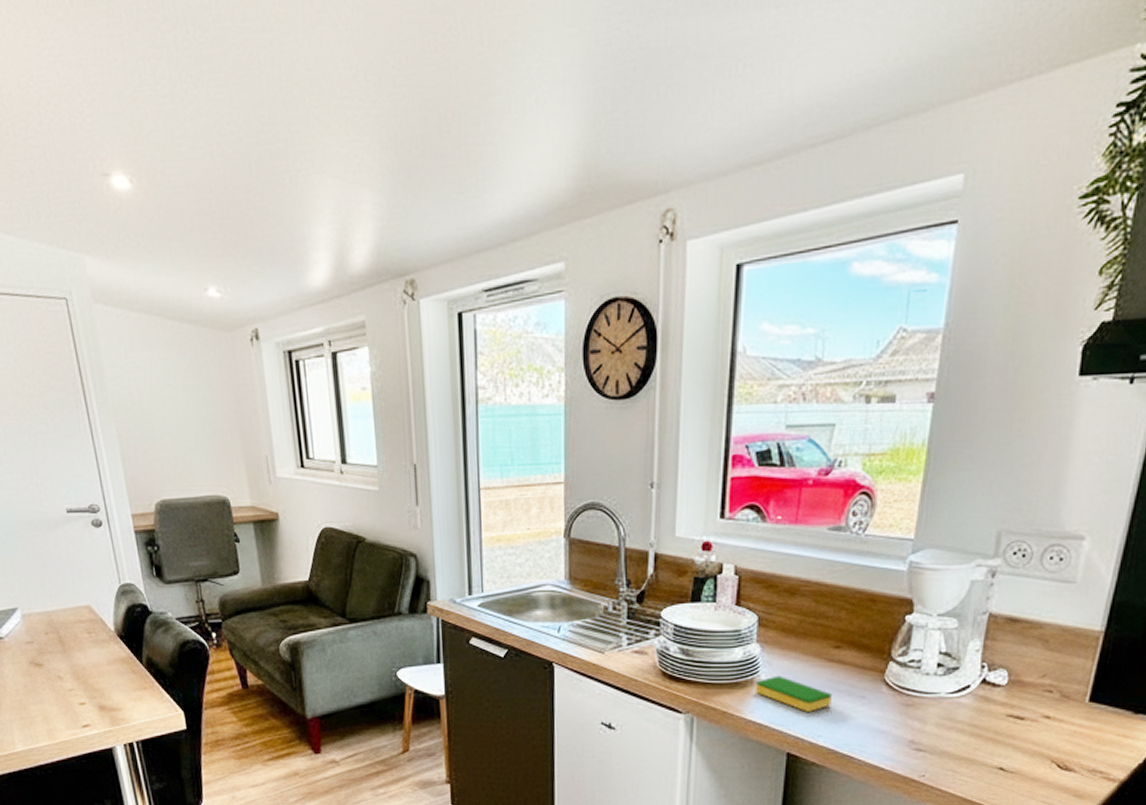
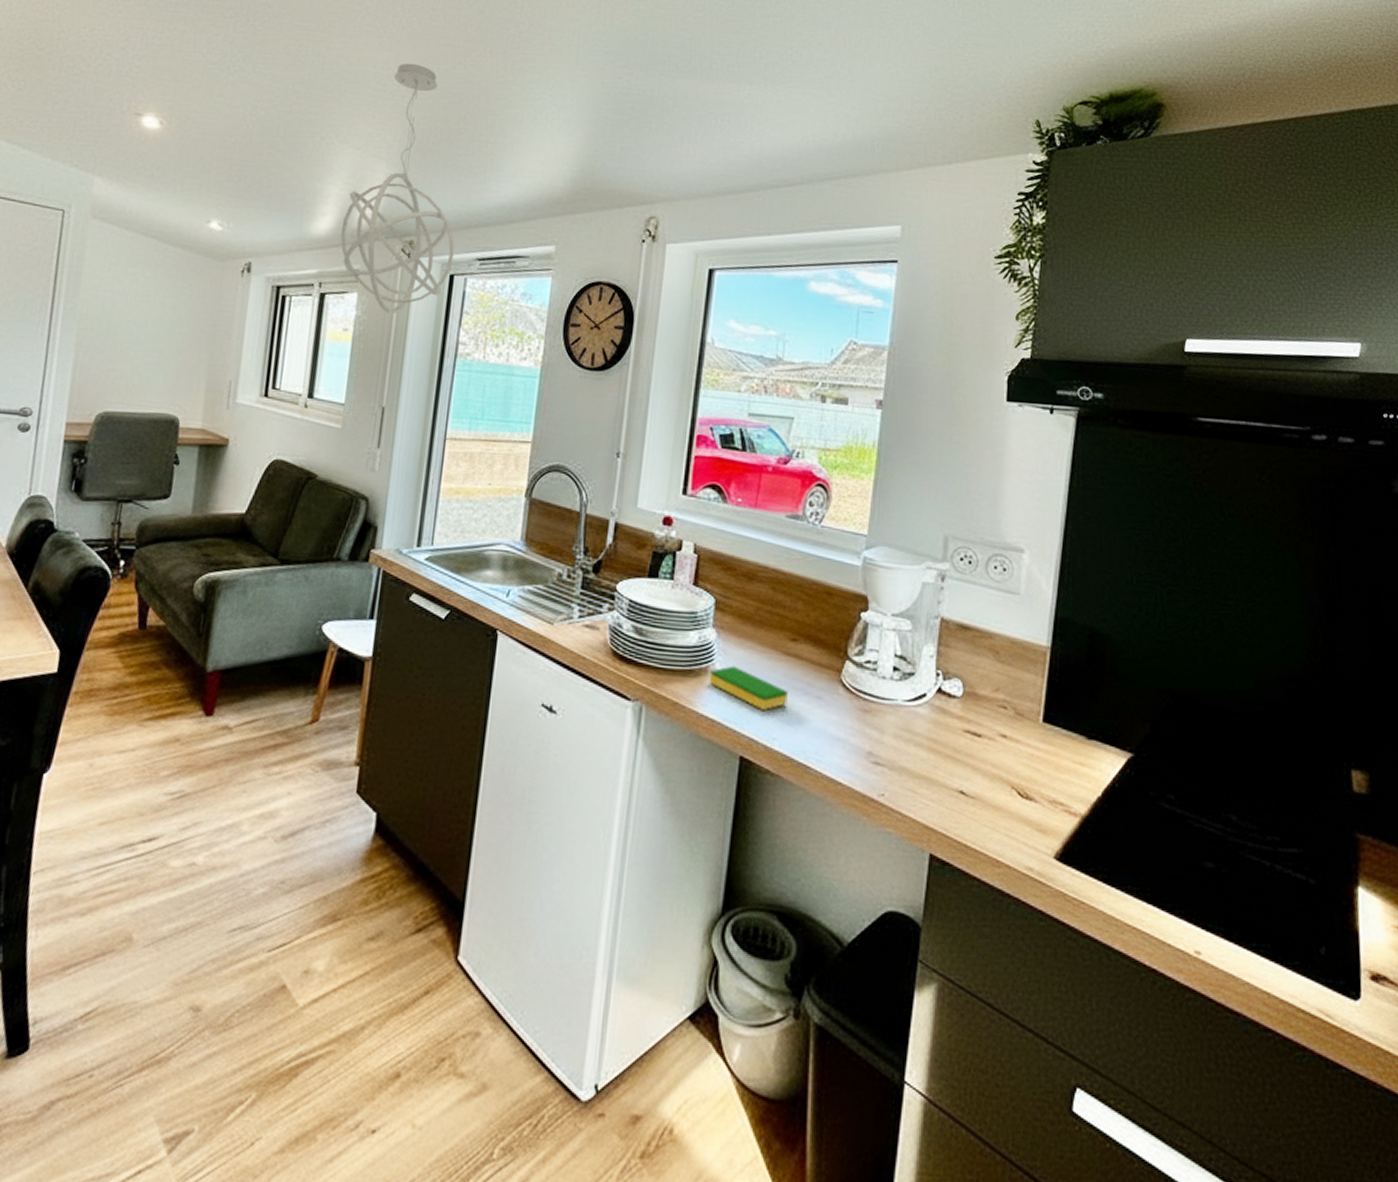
pendant light: none [337,54,459,364] -> present [340,63,455,313]

